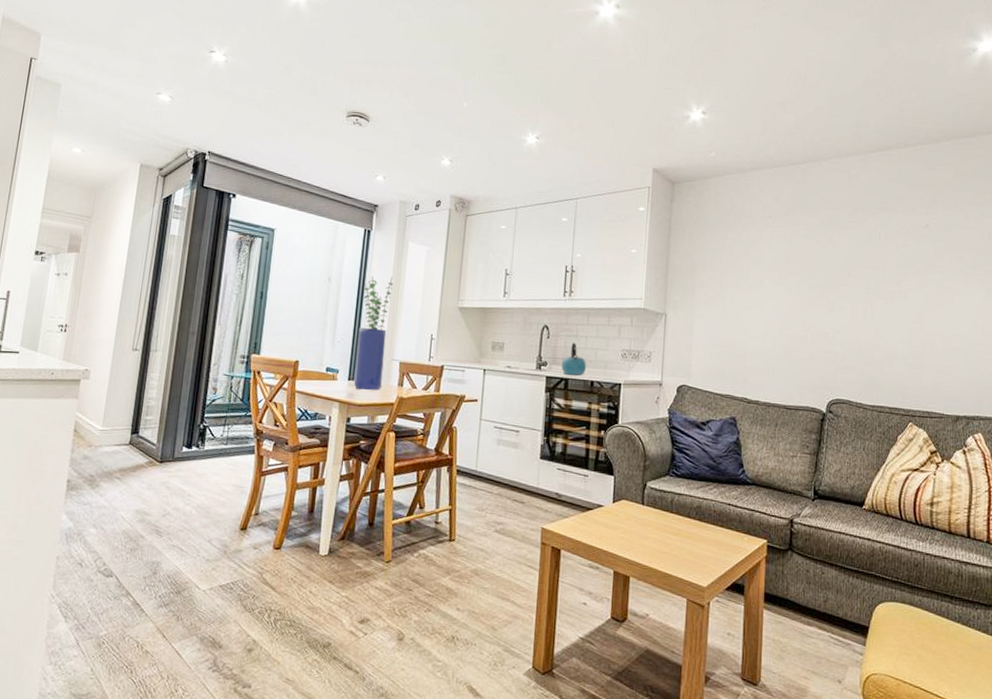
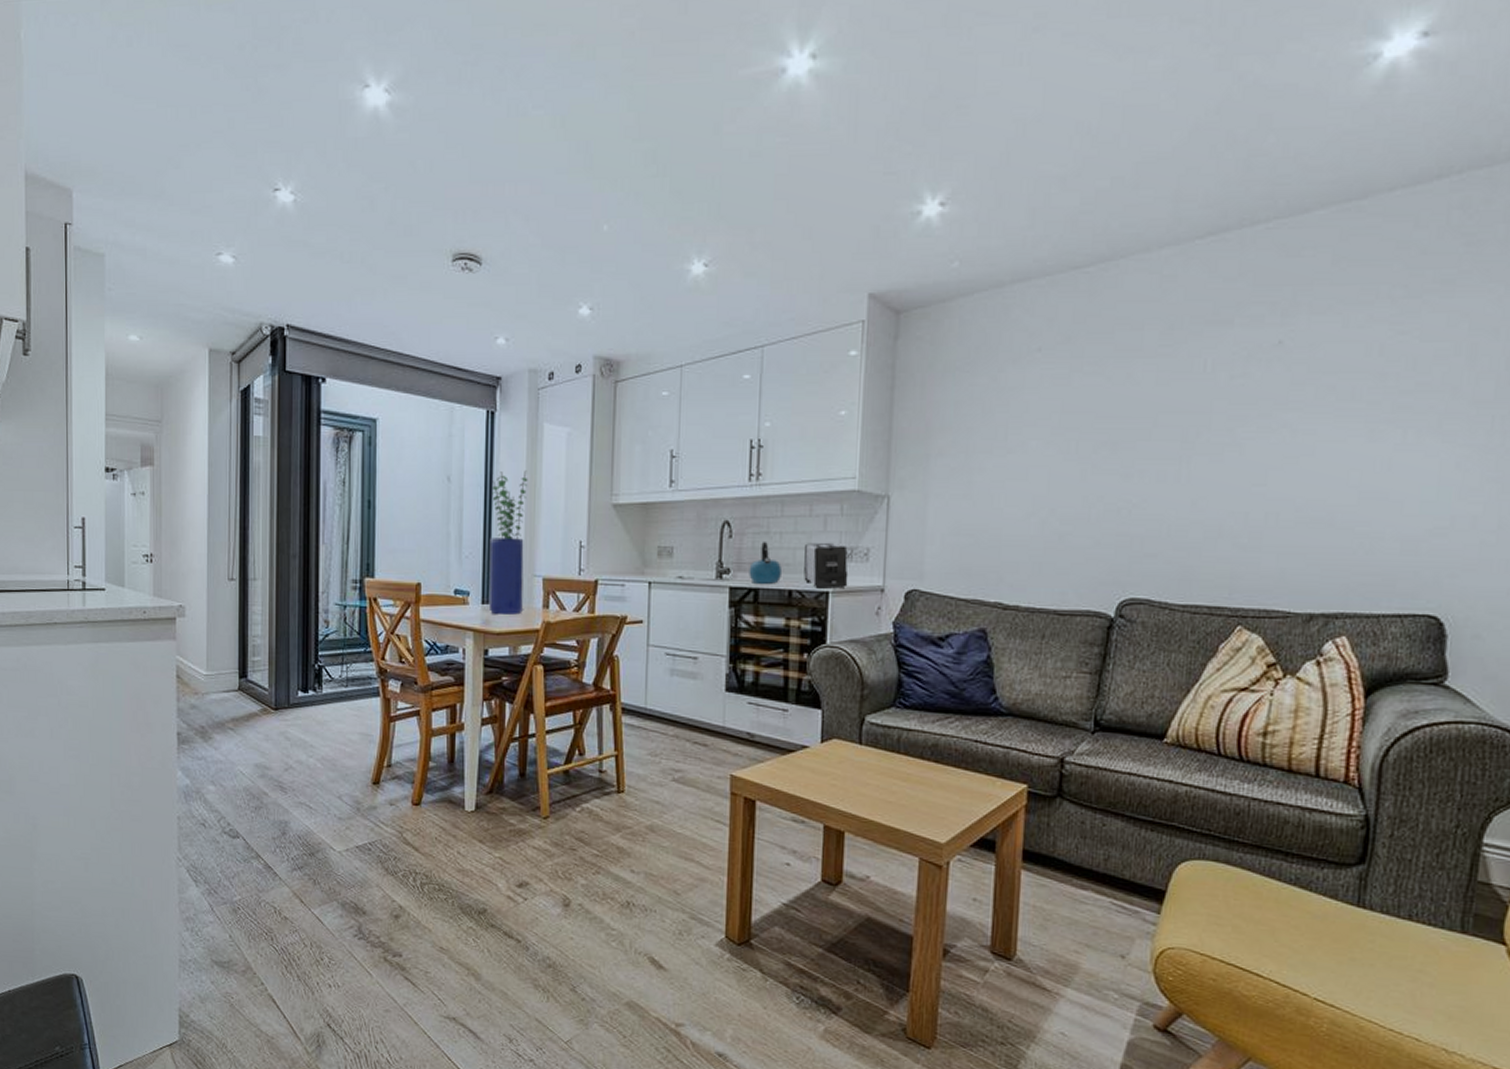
toaster: none [603,346,636,382] -> present [804,542,849,589]

